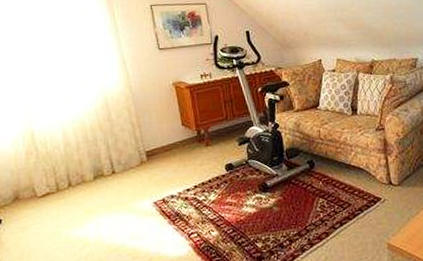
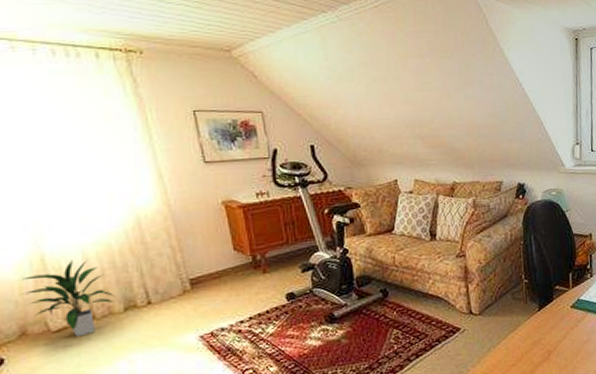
indoor plant: none [14,135,87,201] -> present [18,260,115,337]

